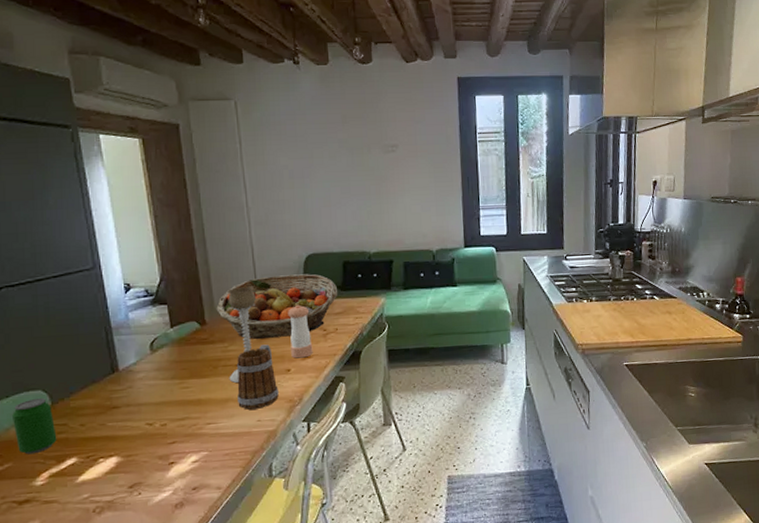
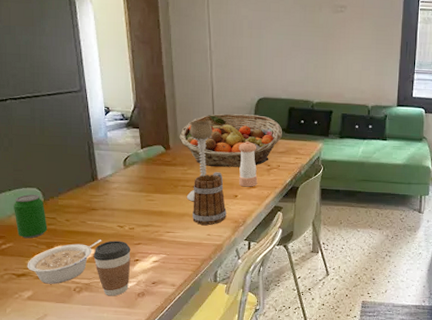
legume: none [31,443,127,509] -> present [27,239,102,284]
coffee cup: none [116,441,164,513] -> present [93,241,131,296]

